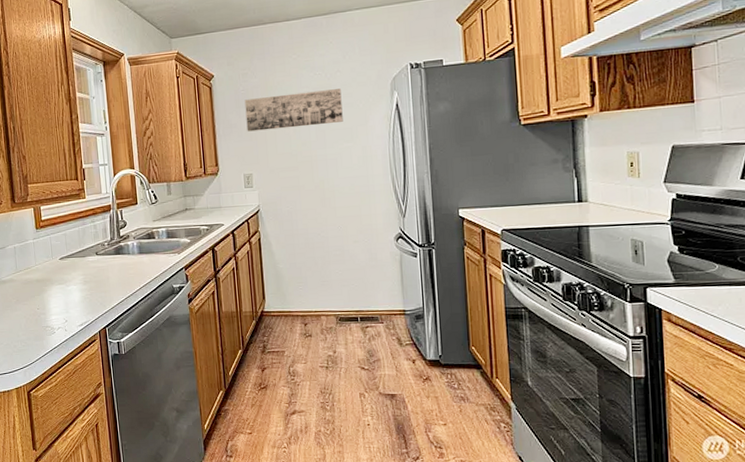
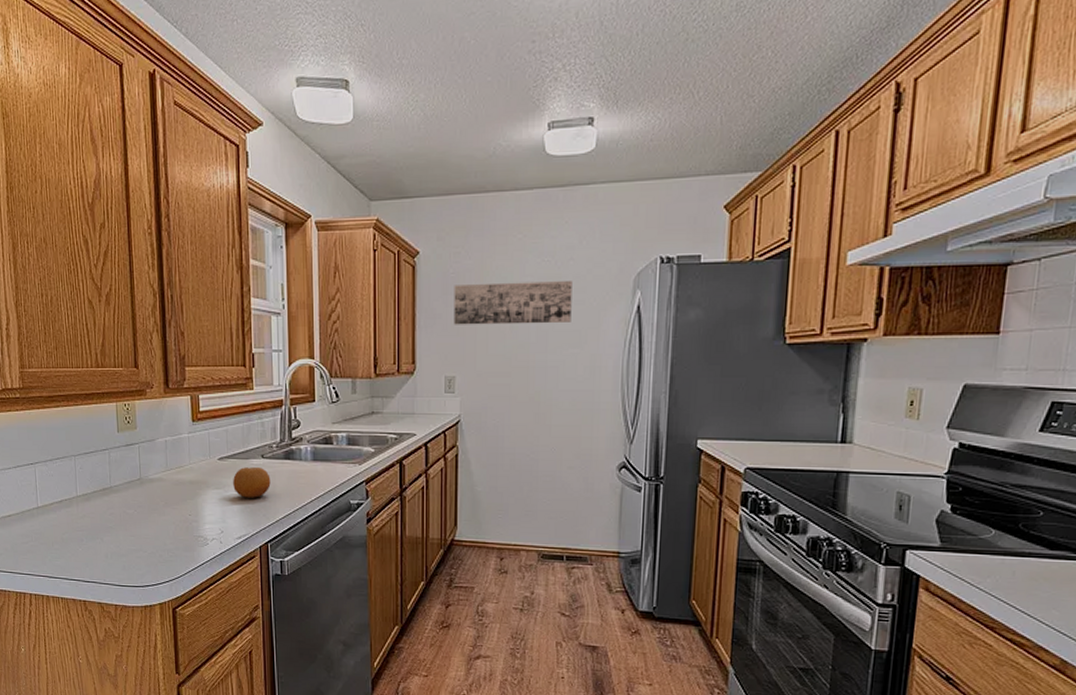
fruit: none [73,263,105,290] -> present [233,467,271,498]

